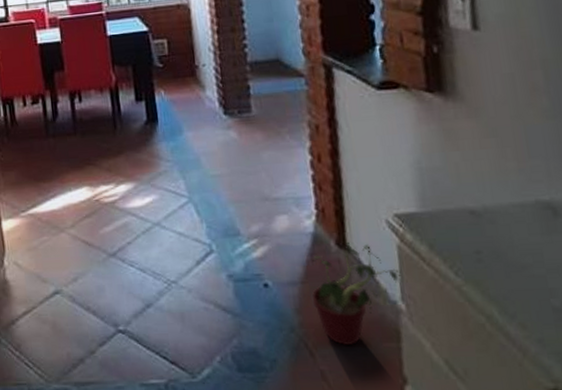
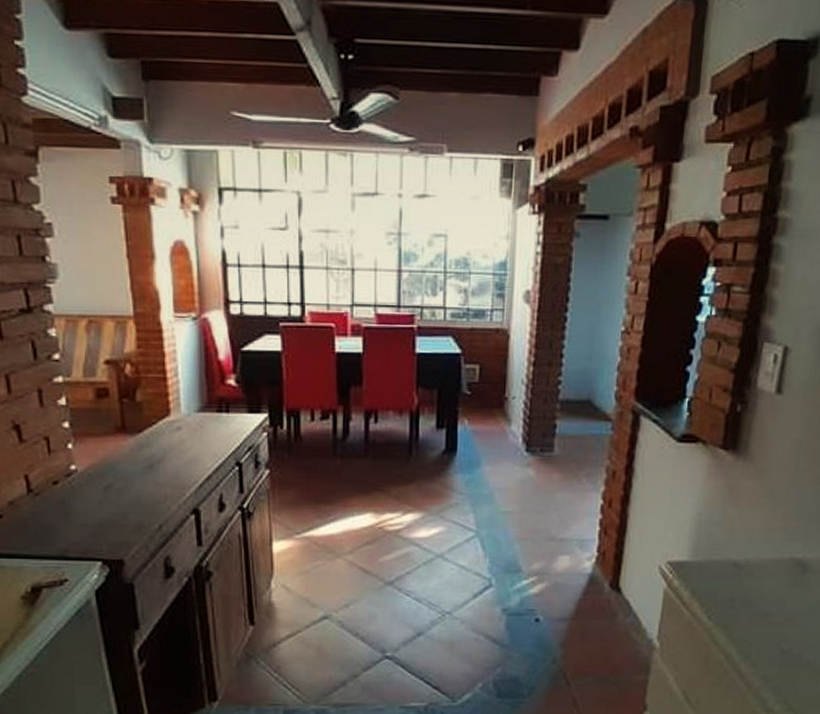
potted plant: present [312,241,401,345] -> none [579,584,662,676]

